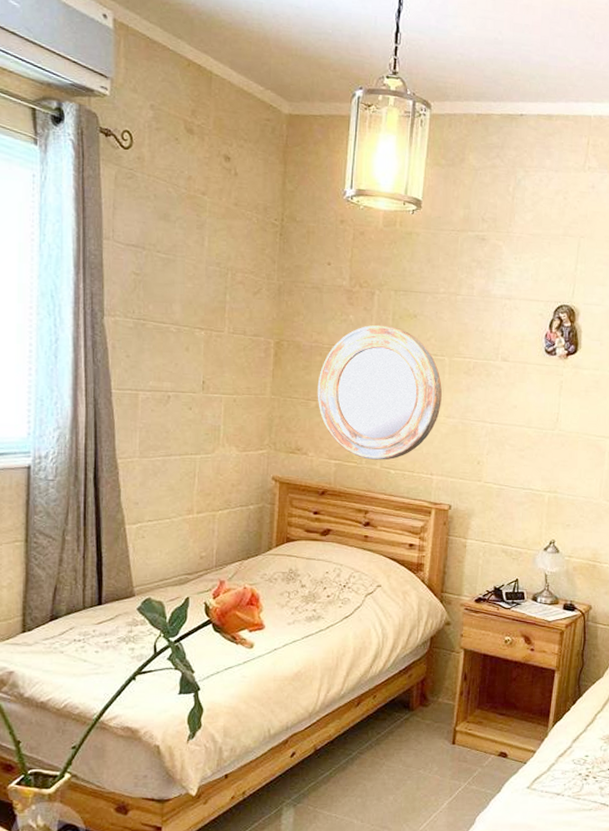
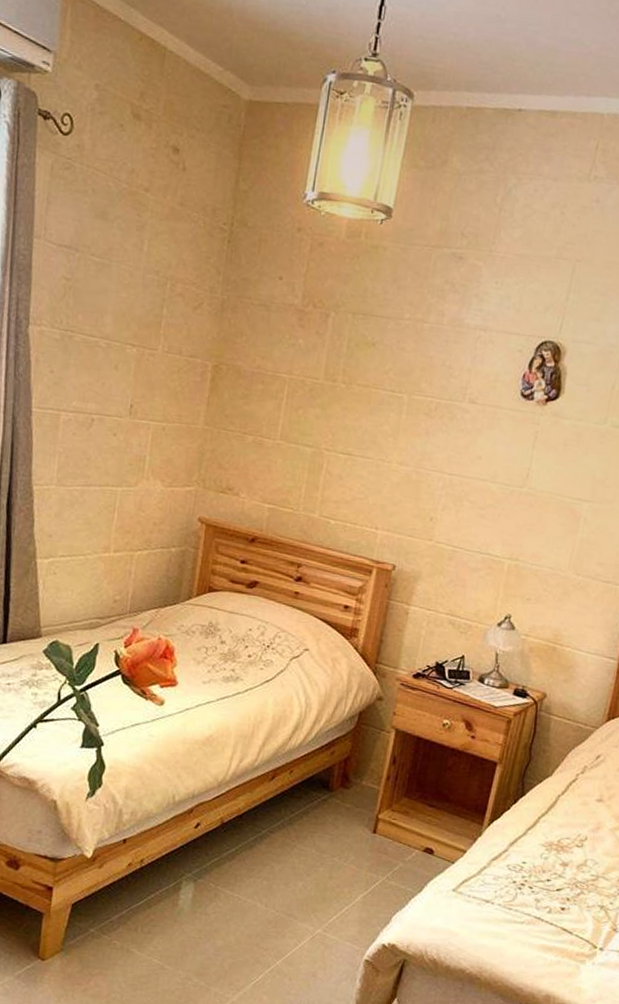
home mirror: present [317,324,442,460] -> none [255,351,397,509]

